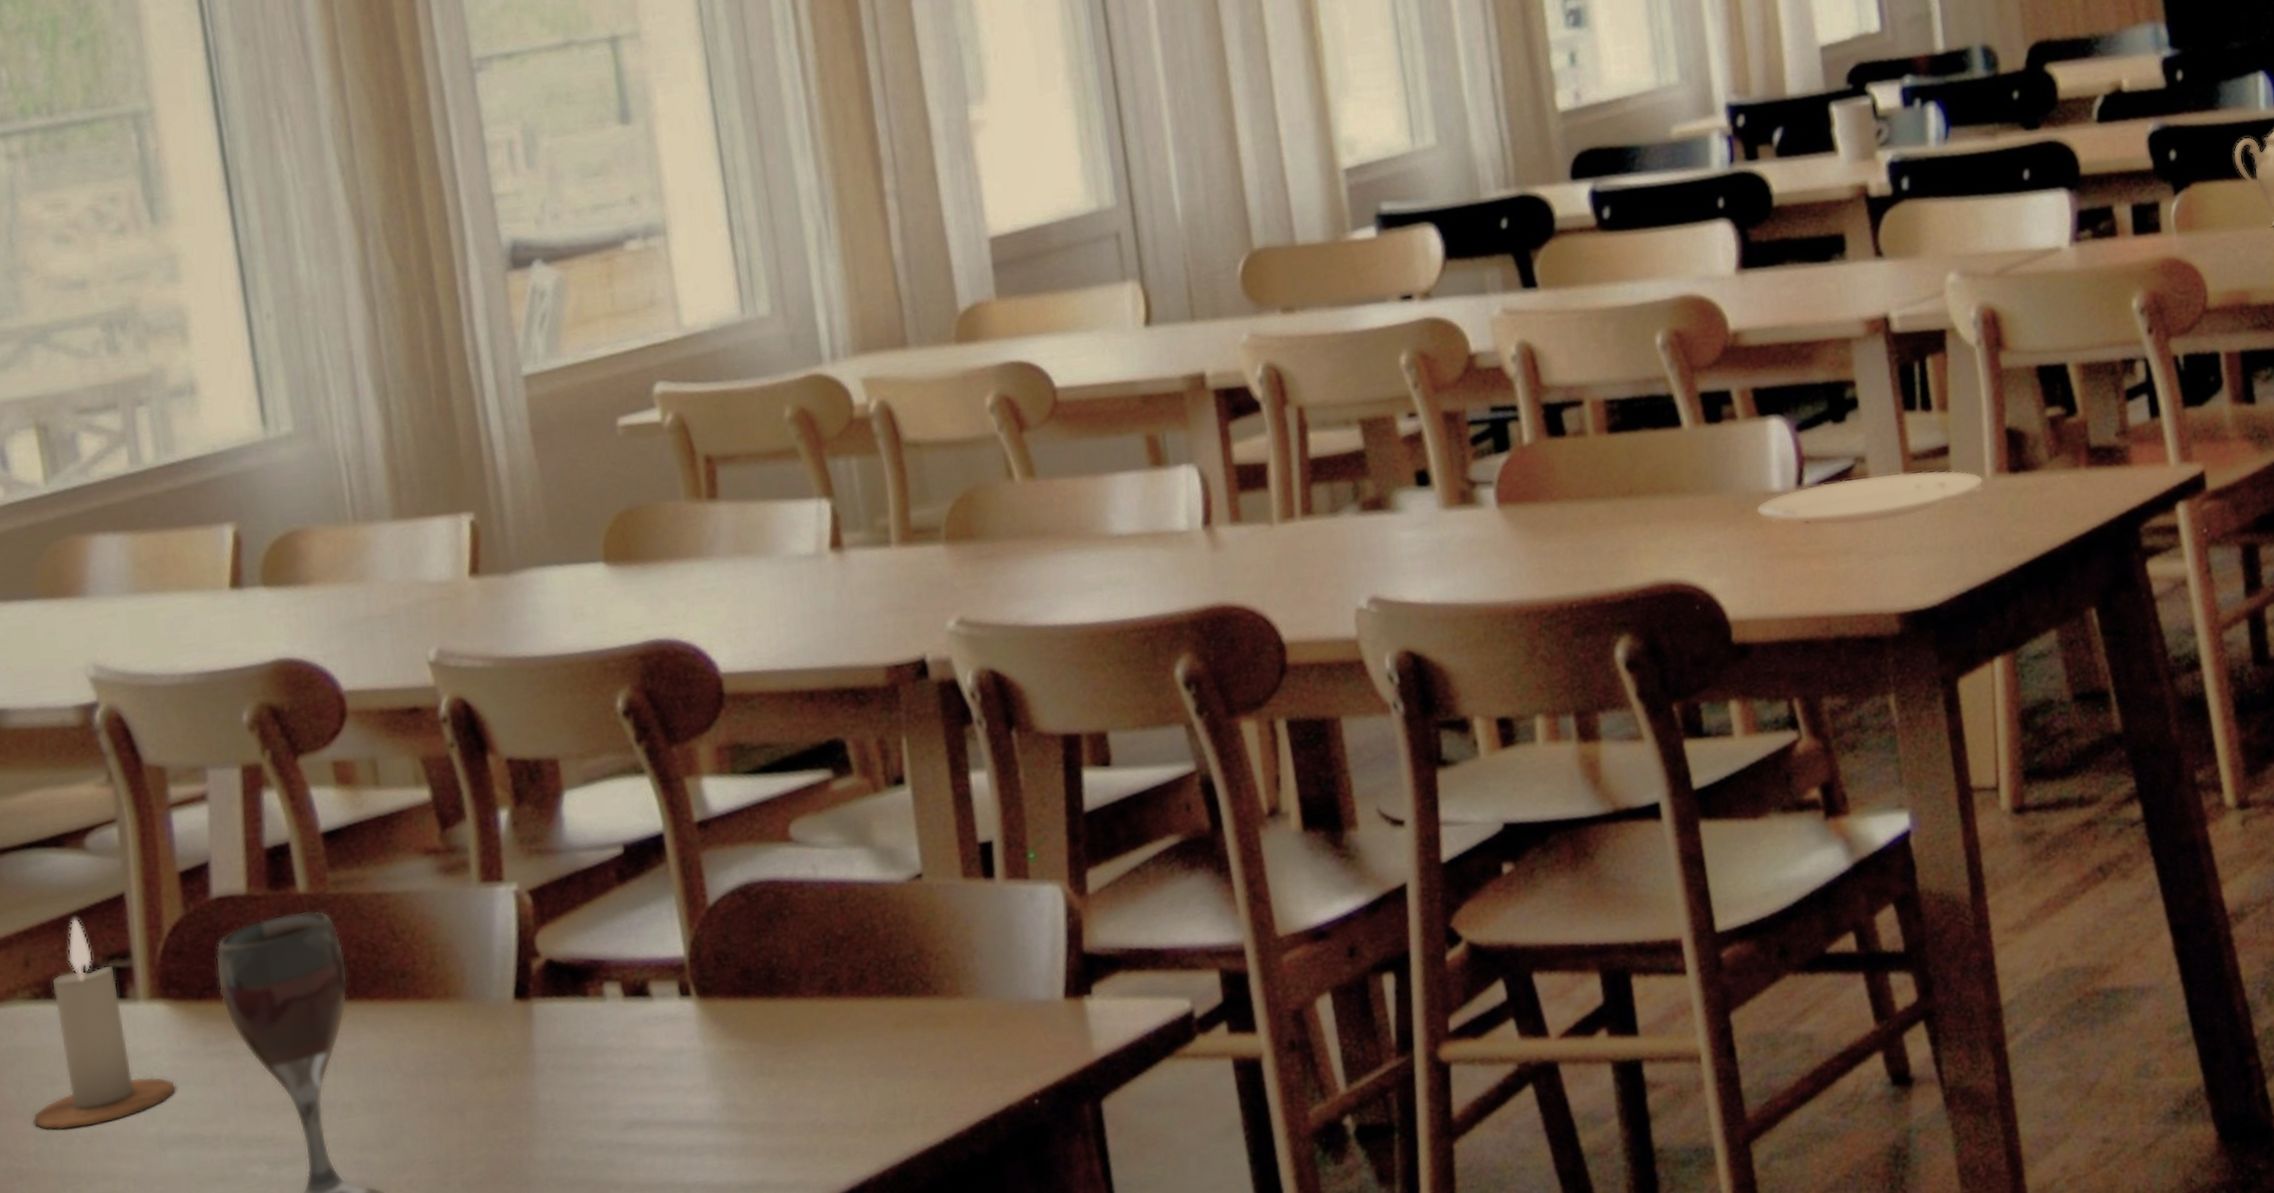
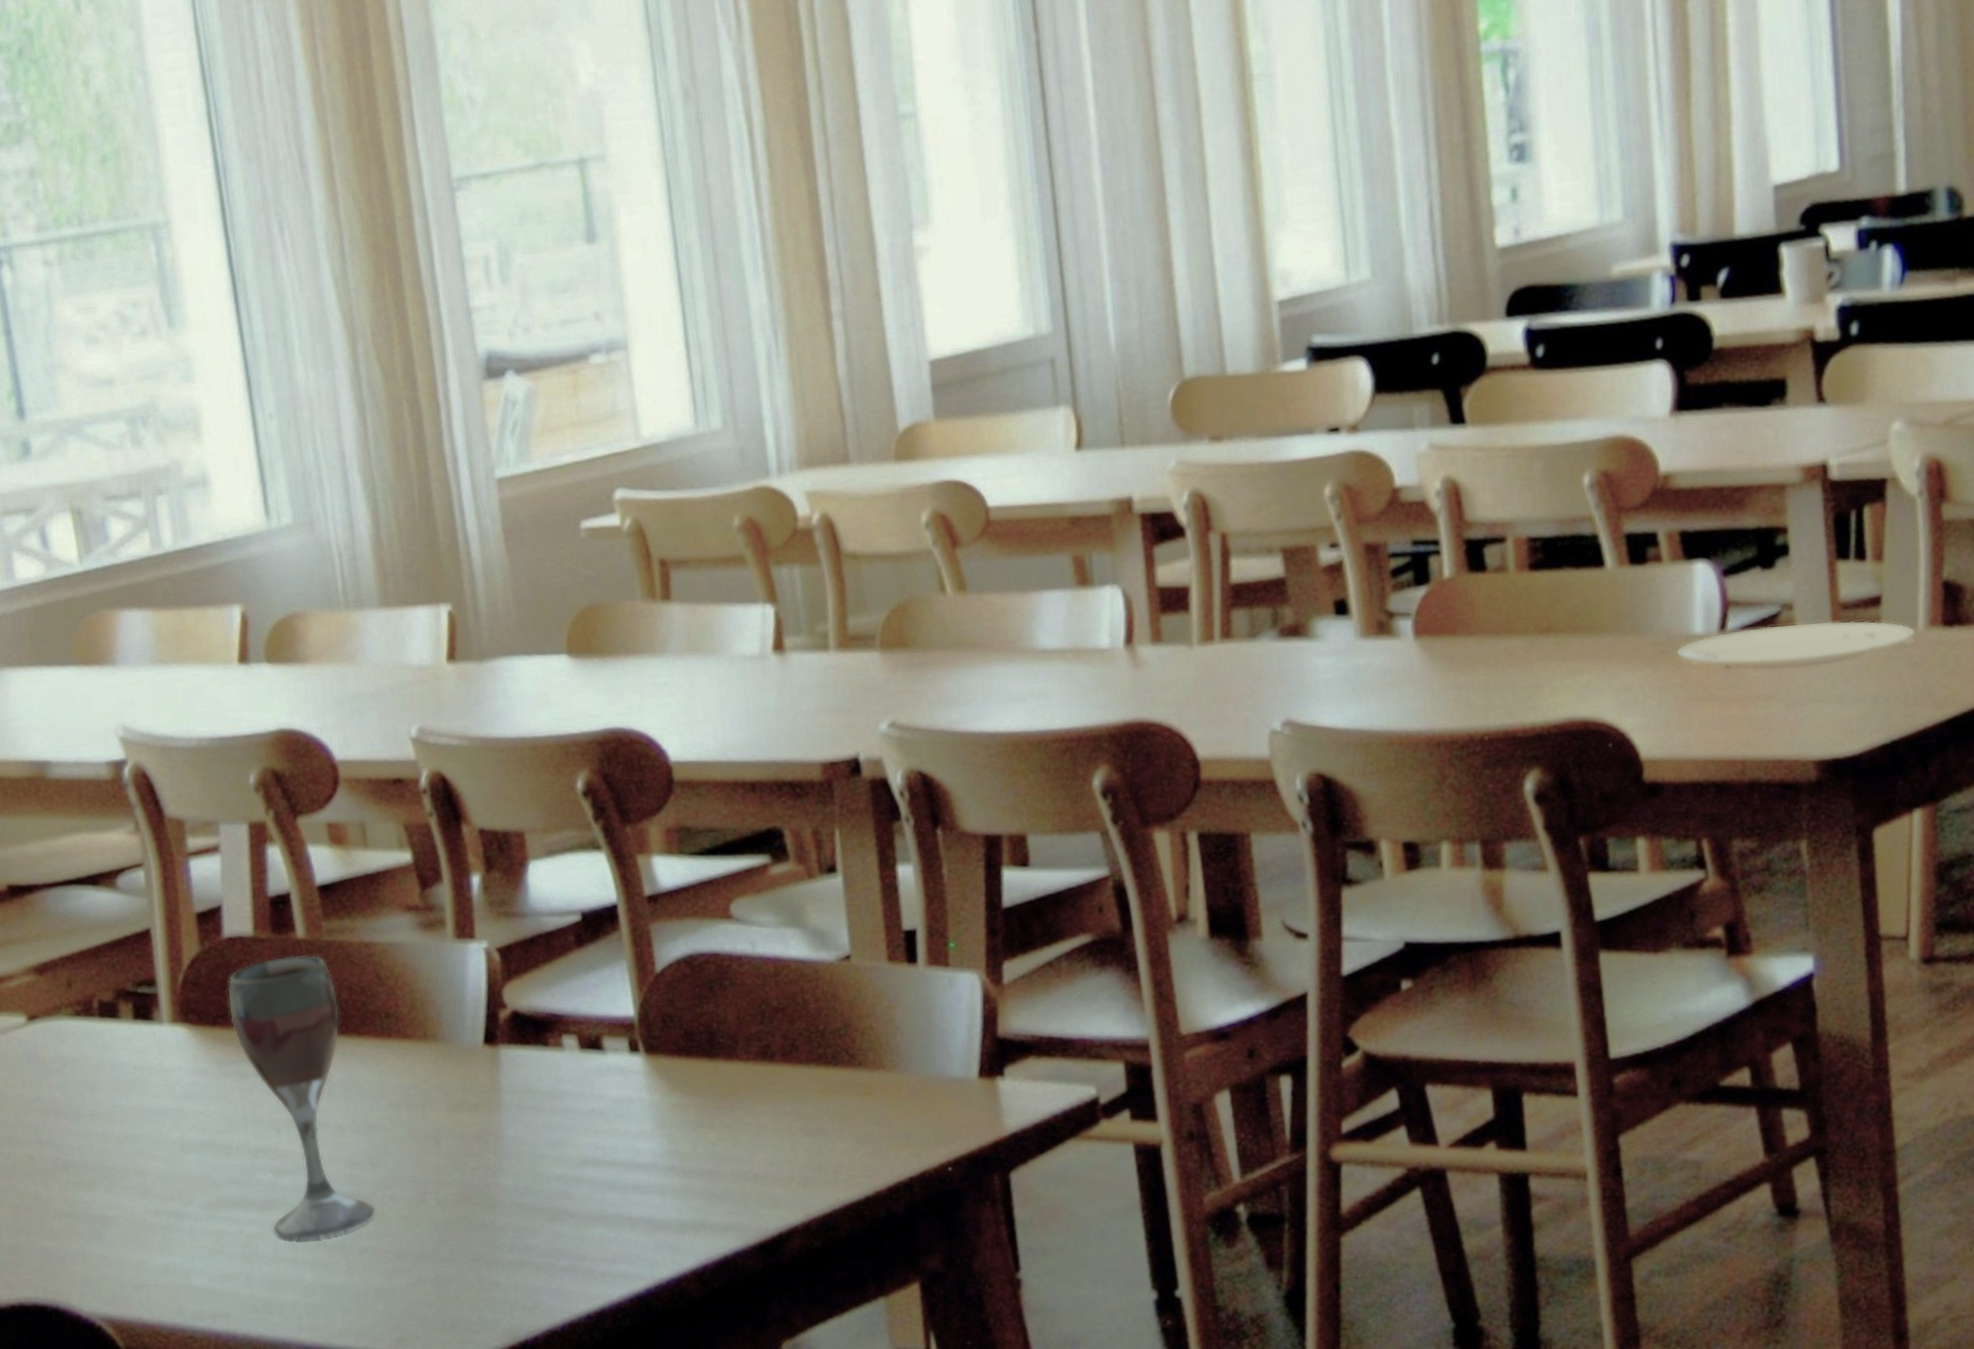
candle: present [32,918,176,1131] -> none [75,948,194,1130]

